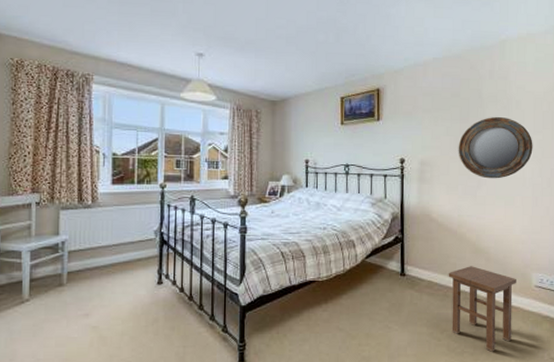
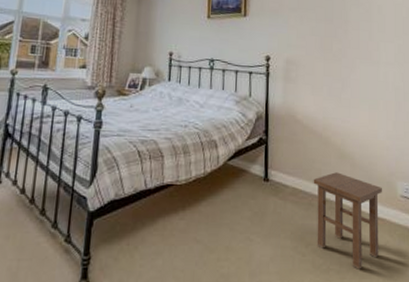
home mirror: present [458,116,533,179] -> none [323,19,394,82]

